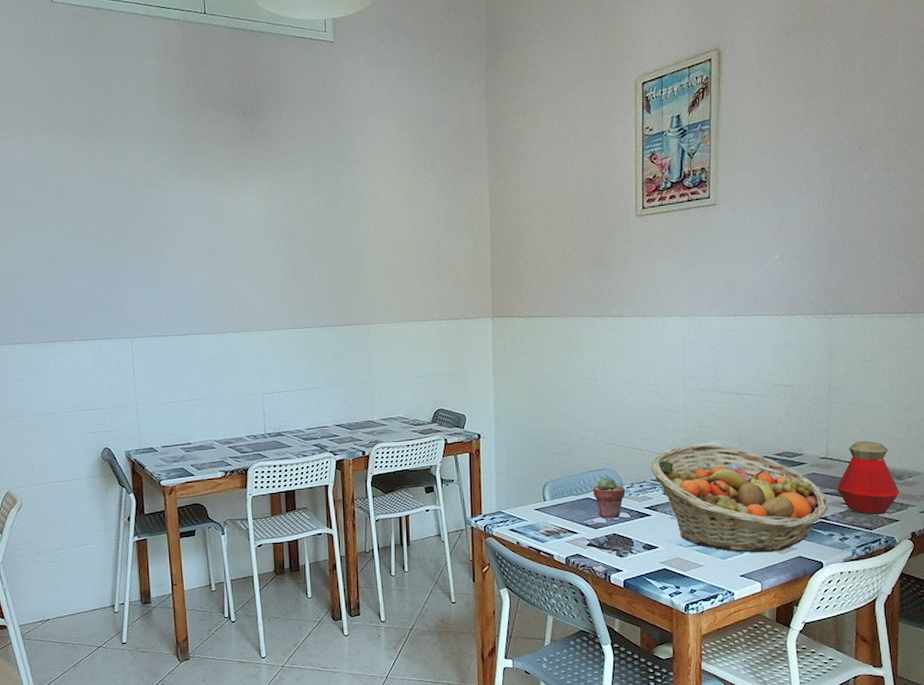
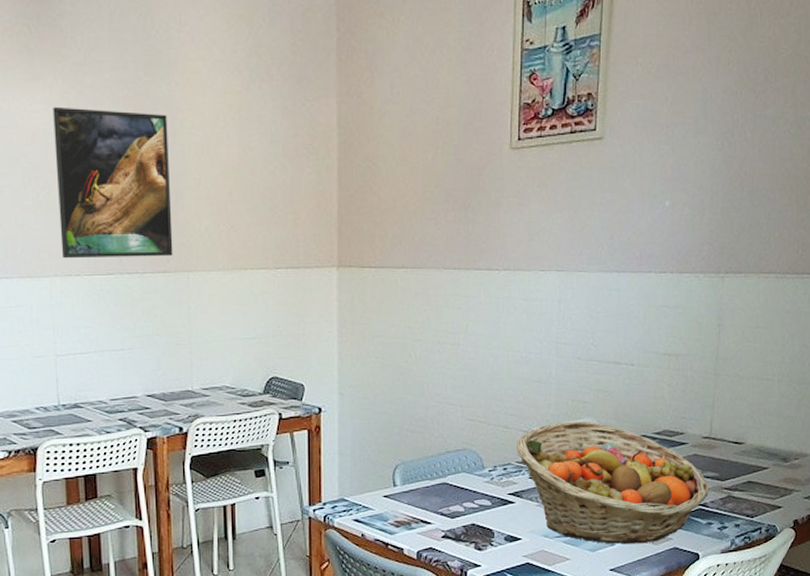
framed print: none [262,197,357,316] -> present [53,106,173,259]
potted succulent: present [592,475,626,519] -> none [450,457,487,507]
bottle: present [836,440,900,515] -> none [718,418,785,501]

